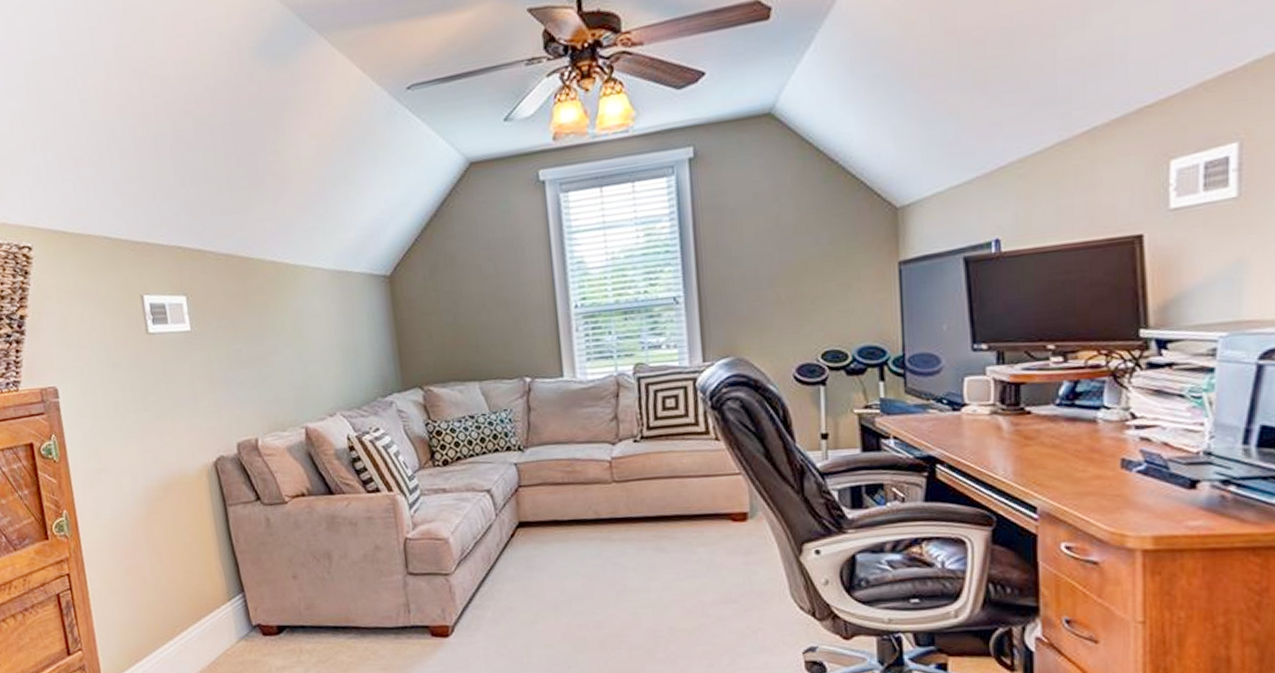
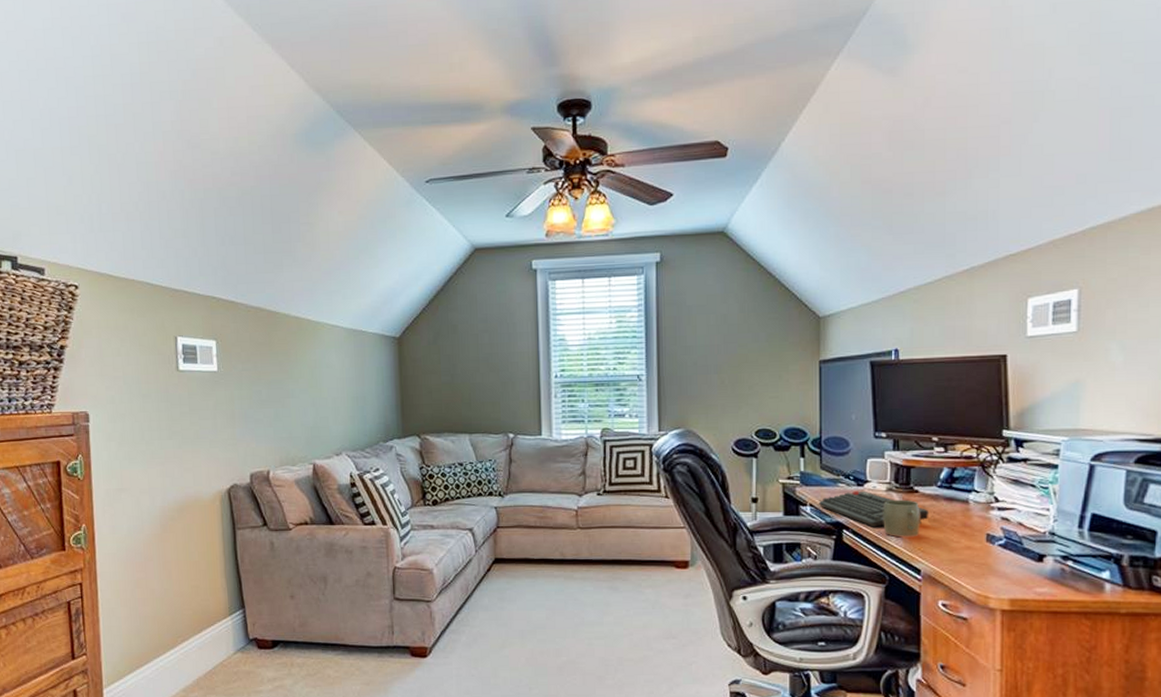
computer keyboard: none [905,416,1046,459] -> present [819,490,929,527]
mug: none [986,423,1035,470] -> present [883,499,920,538]

